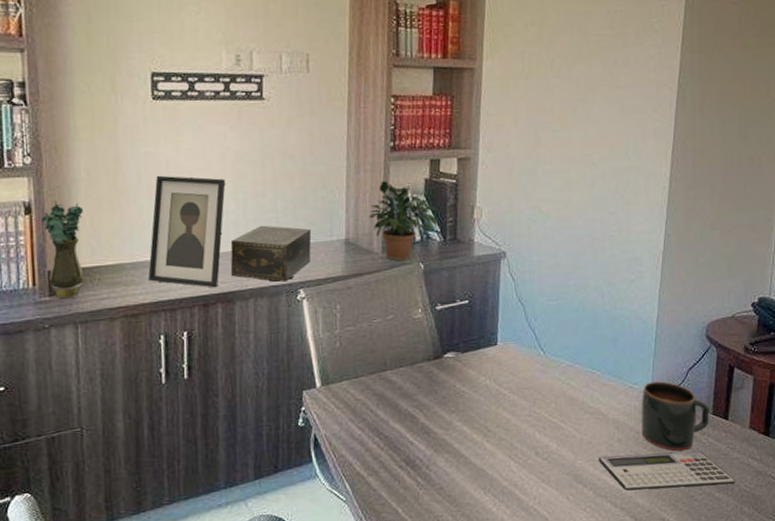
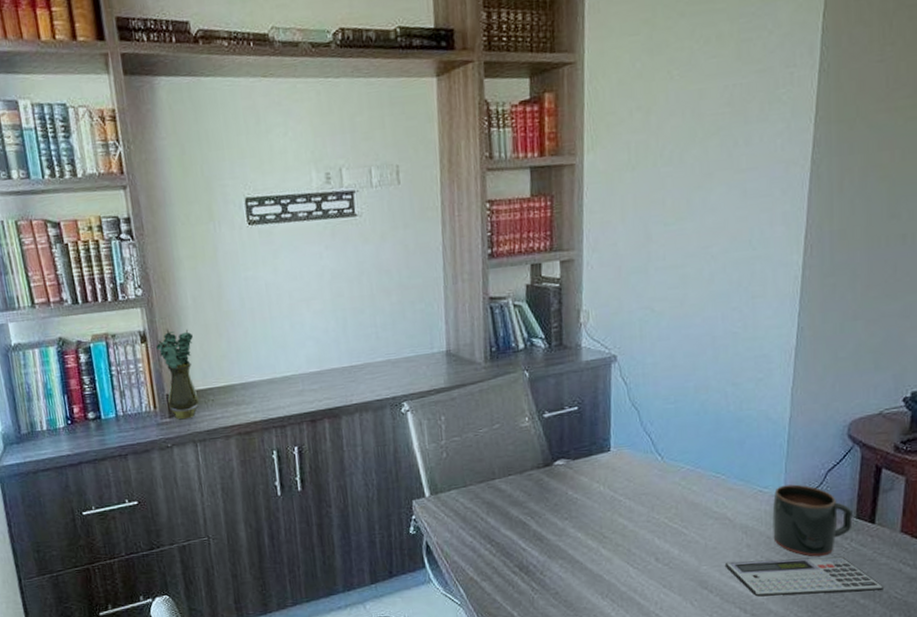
picture frame: present [148,175,226,288] -> none [257,297,325,405]
decorative box: present [230,225,312,283] -> none [333,341,413,396]
potted plant: present [369,181,438,262] -> none [469,289,542,371]

